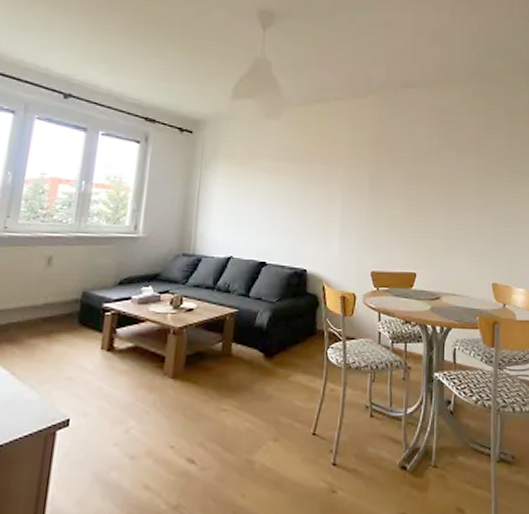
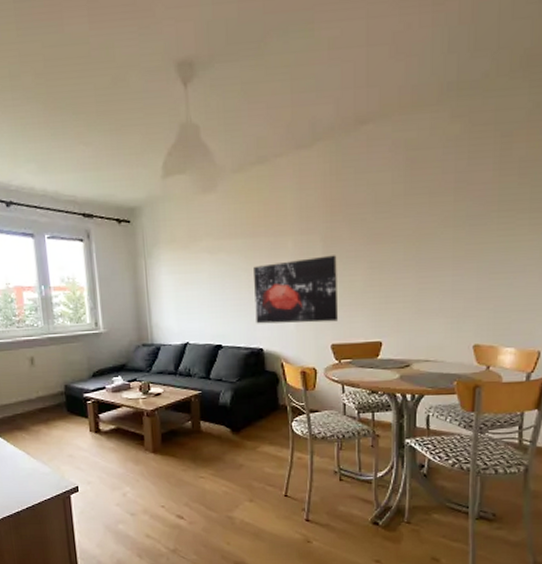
wall art: none [302,189,381,250] -> present [254,255,339,324]

